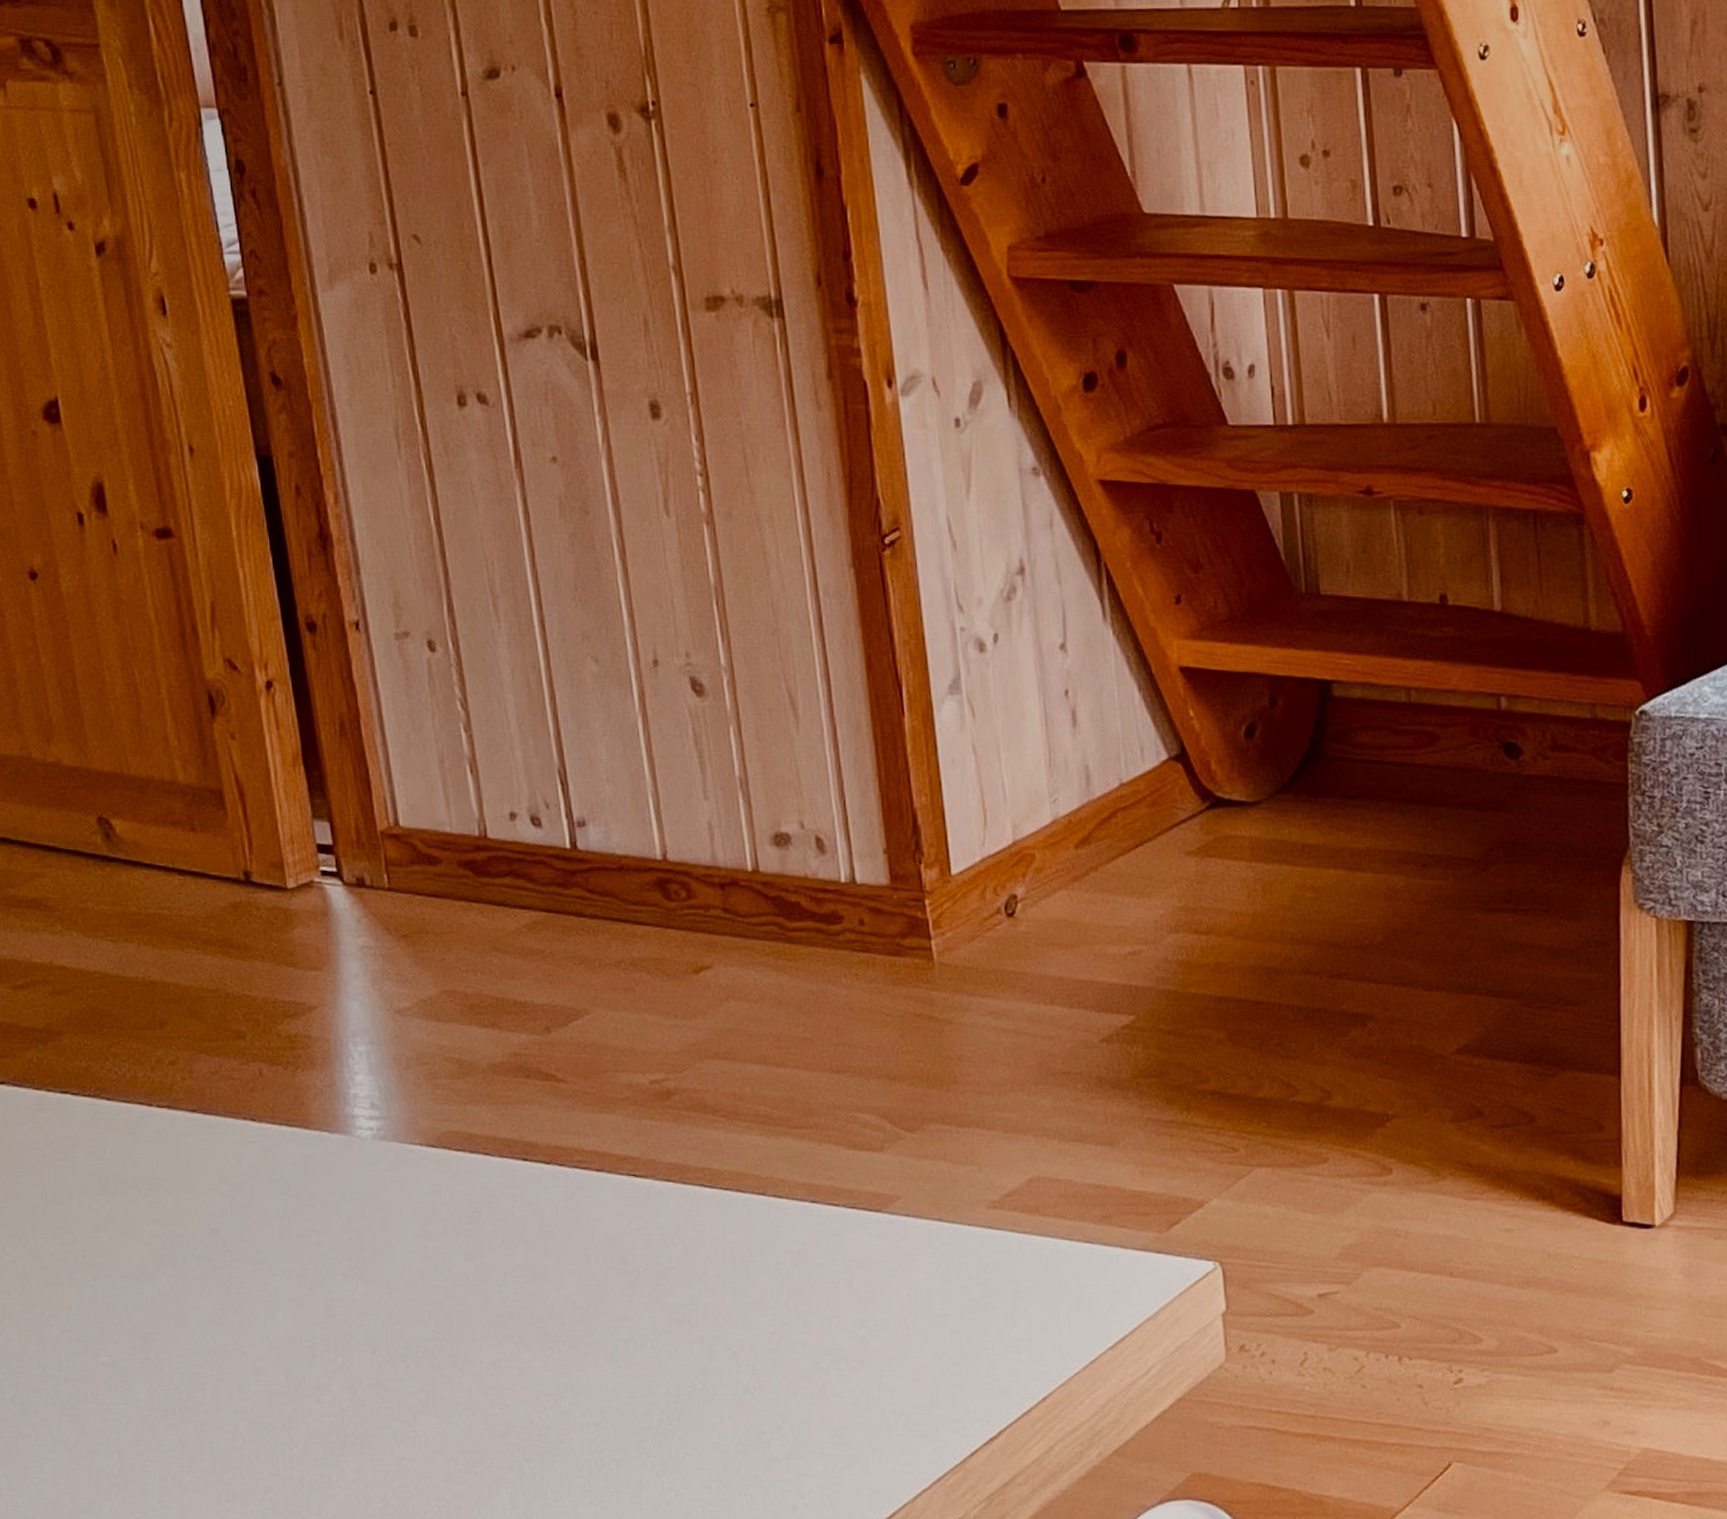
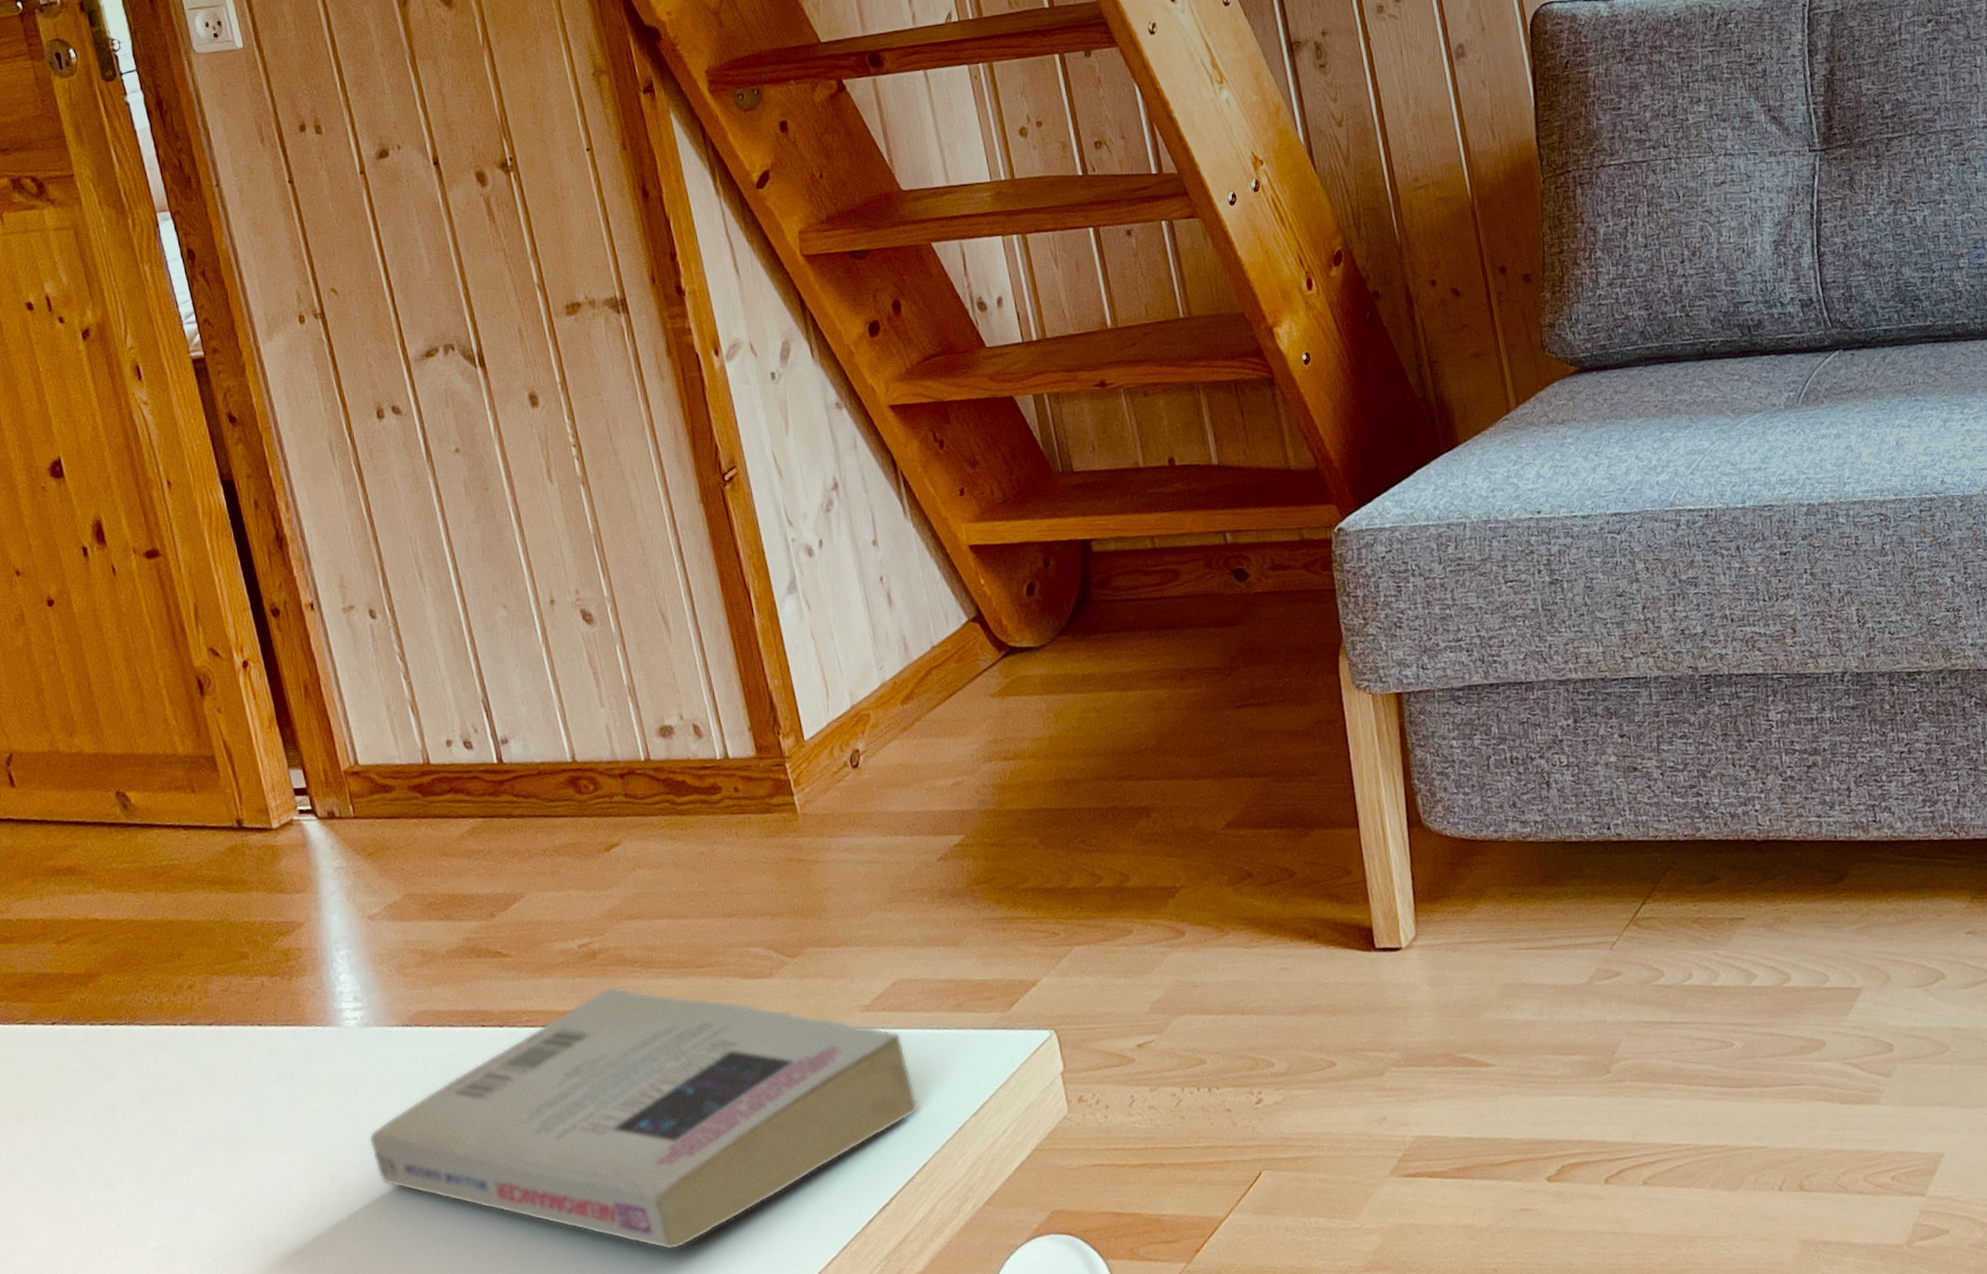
book: none [375,1135,1045,1453] -> present [368,986,919,1250]

